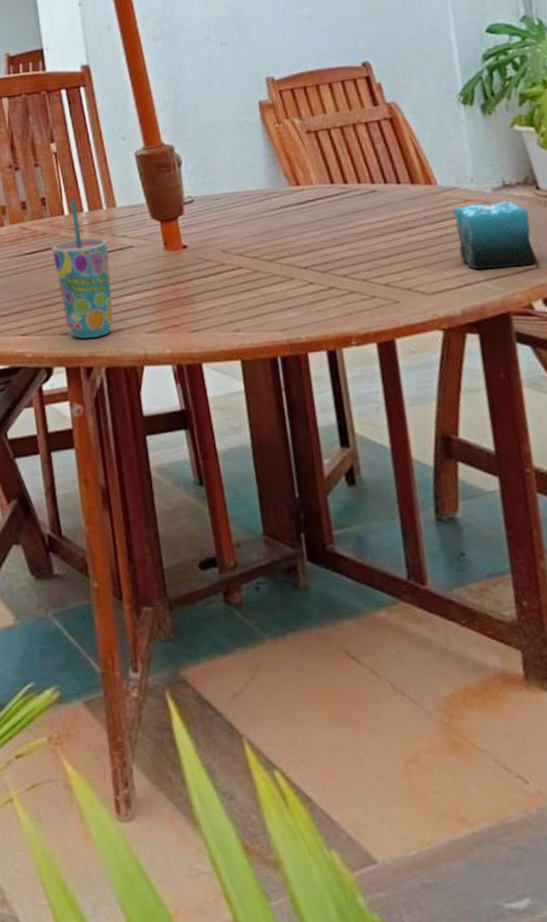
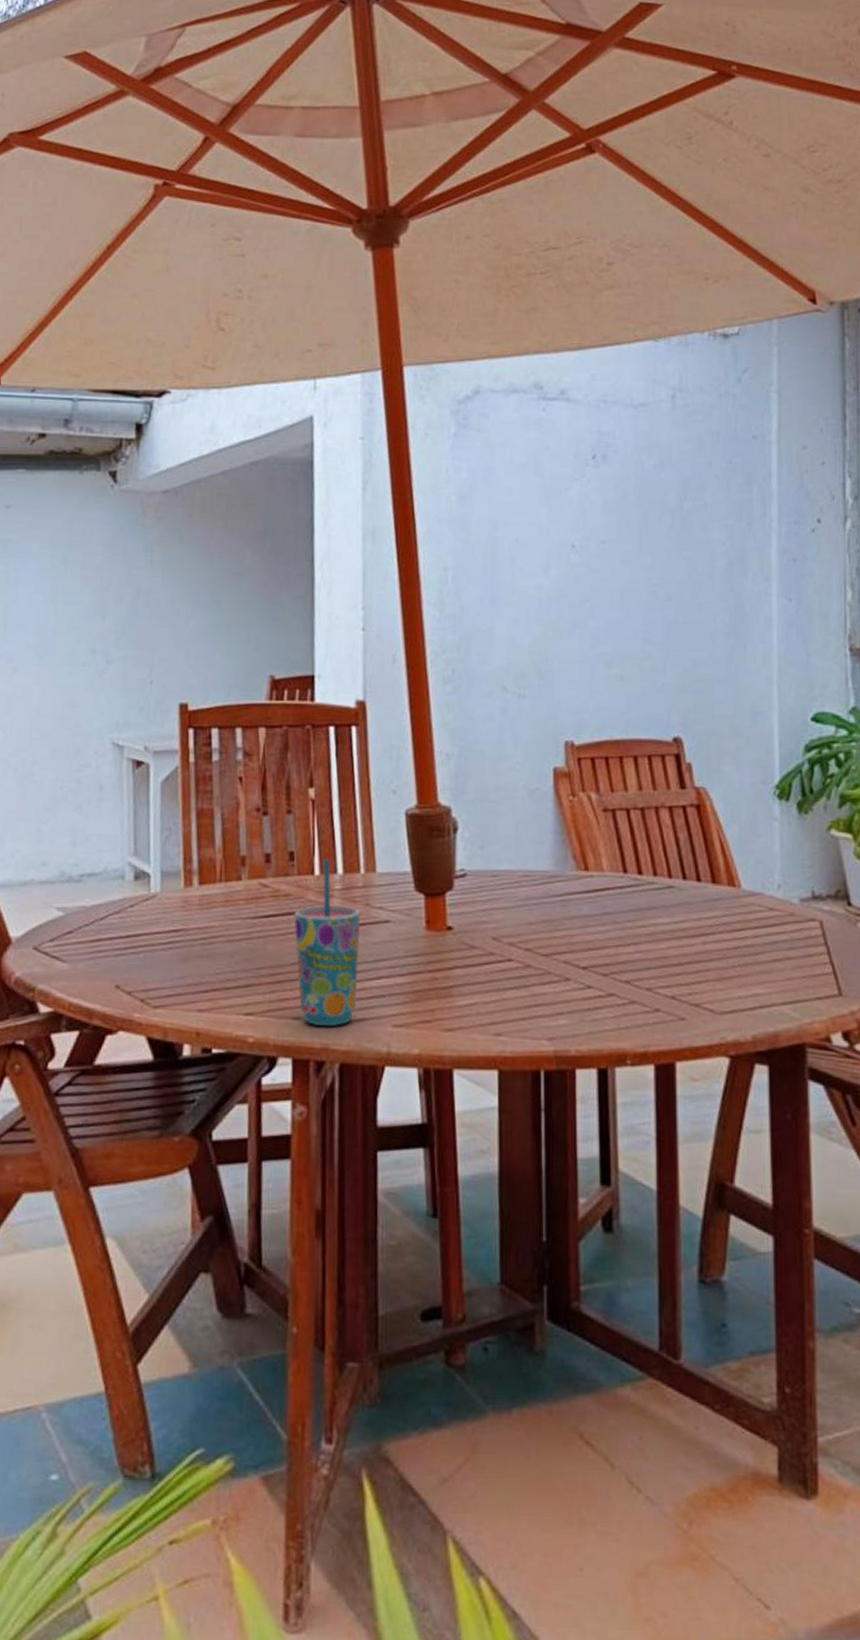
candle: present [452,193,536,270] -> none [754,903,839,992]

